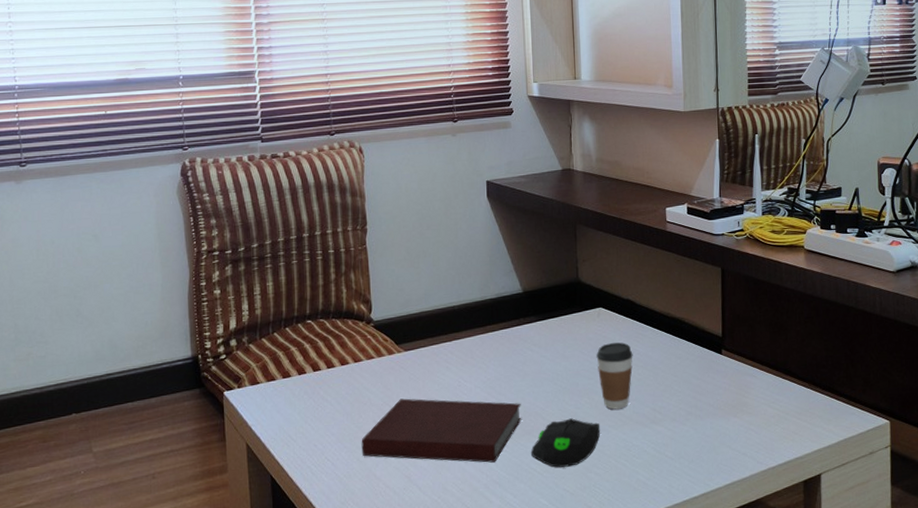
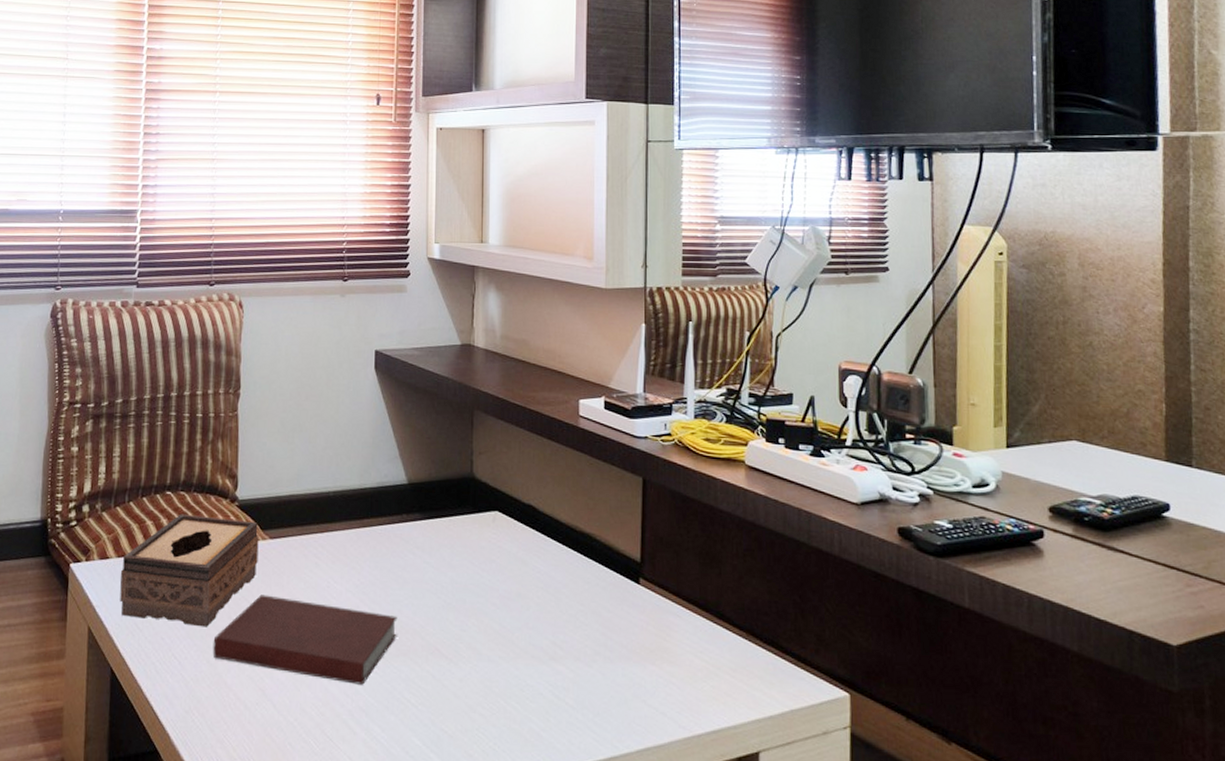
tissue box: none [271,338,395,432] -> present [120,513,259,627]
computer mouse: present [530,418,601,468] -> none [404,642,489,702]
coffee cup: present [596,342,633,410] -> none [488,555,532,638]

